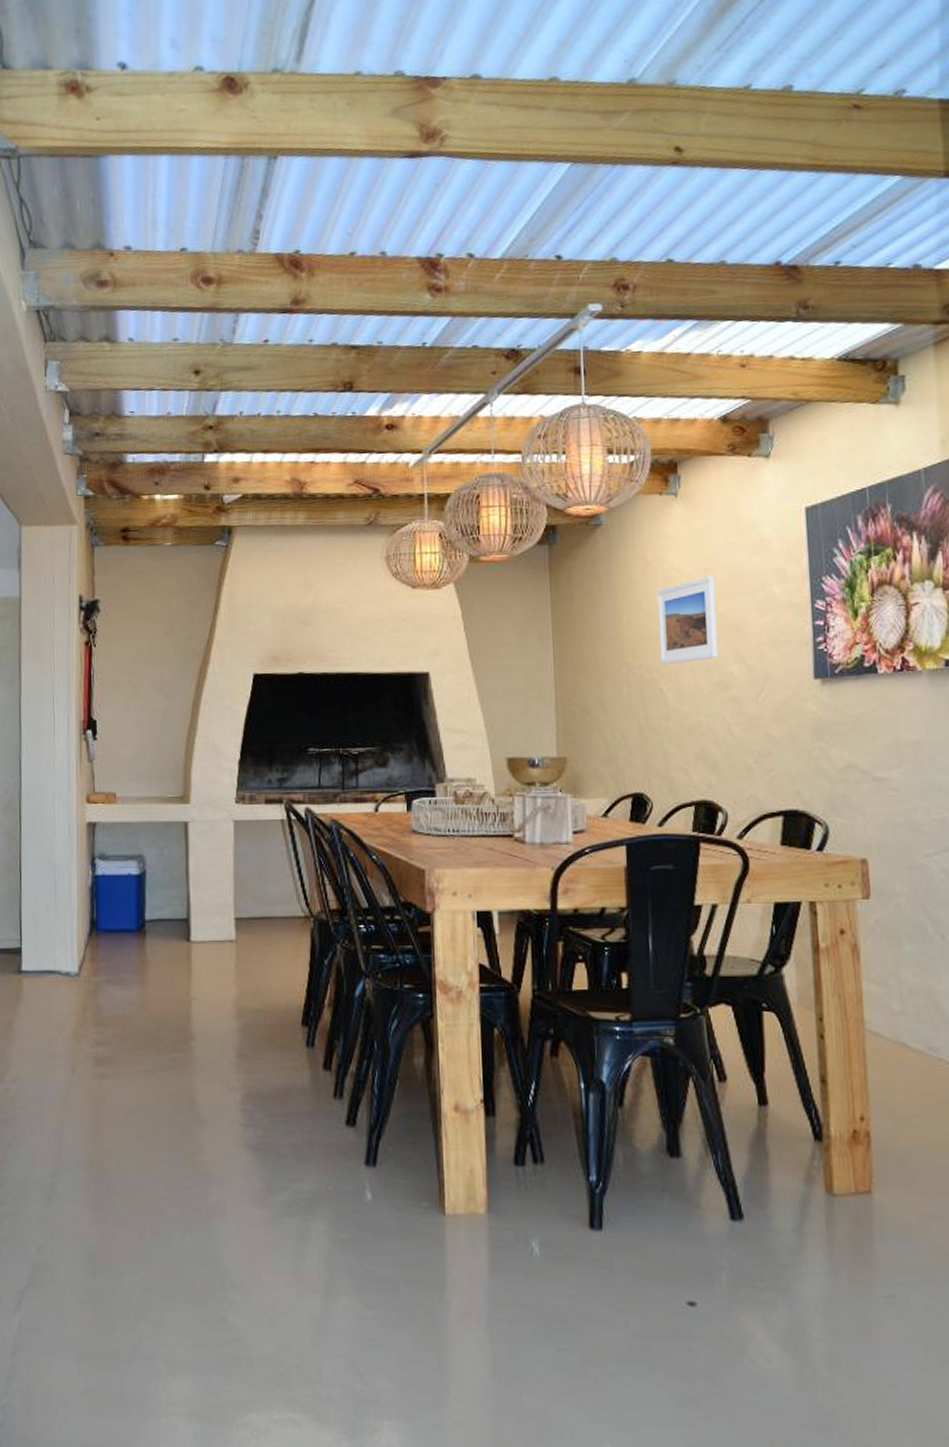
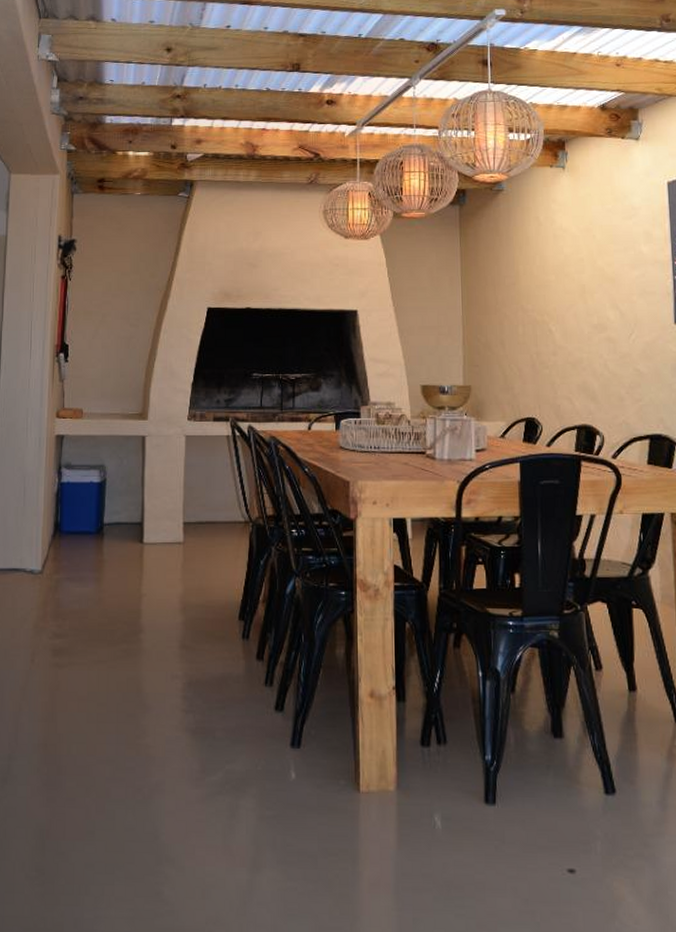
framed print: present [657,575,719,665] -> none [547,235,597,309]

